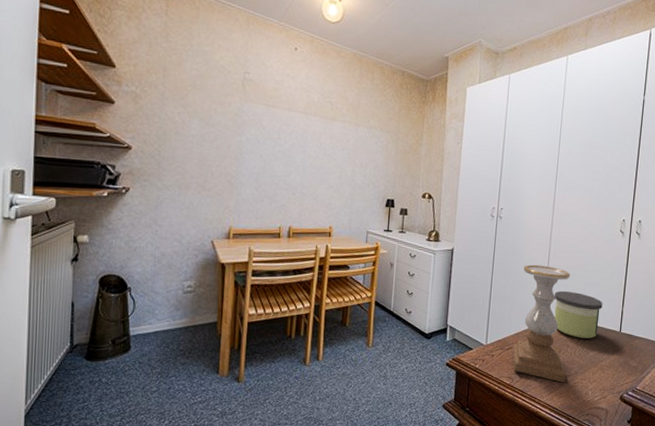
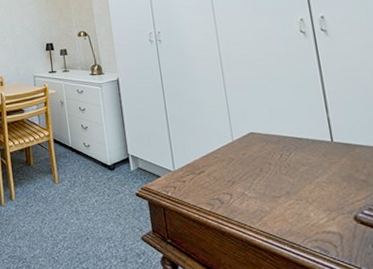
candle holder: present [512,264,570,383] -> none [196,81,278,206]
candle: present [554,290,603,339] -> none [238,104,303,154]

